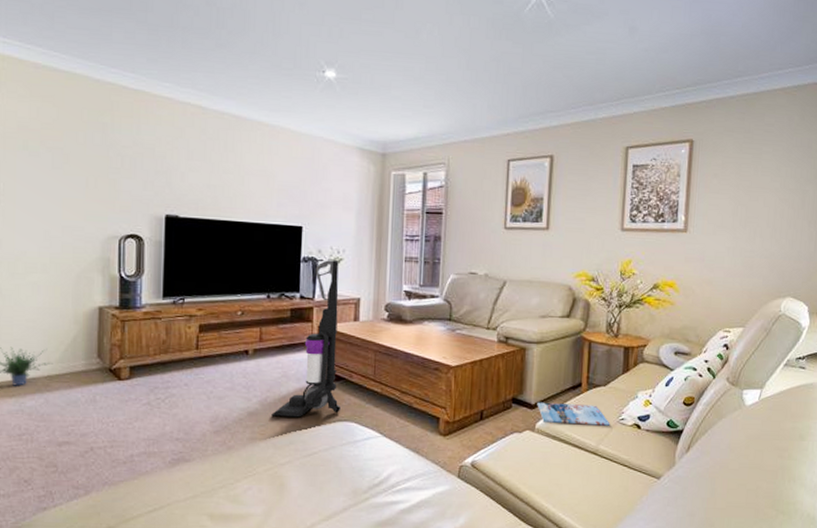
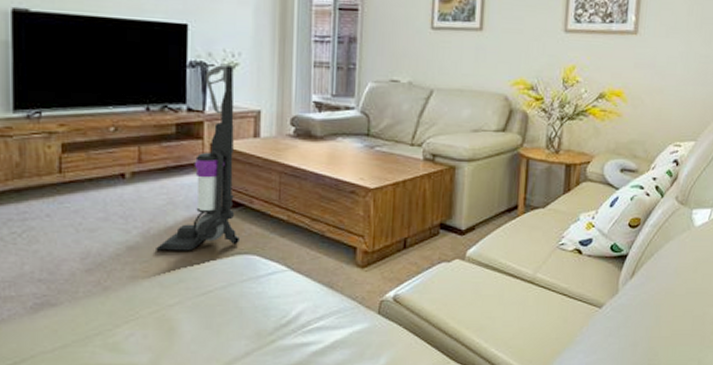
magazine: present [537,402,611,426] -> none [468,227,549,252]

